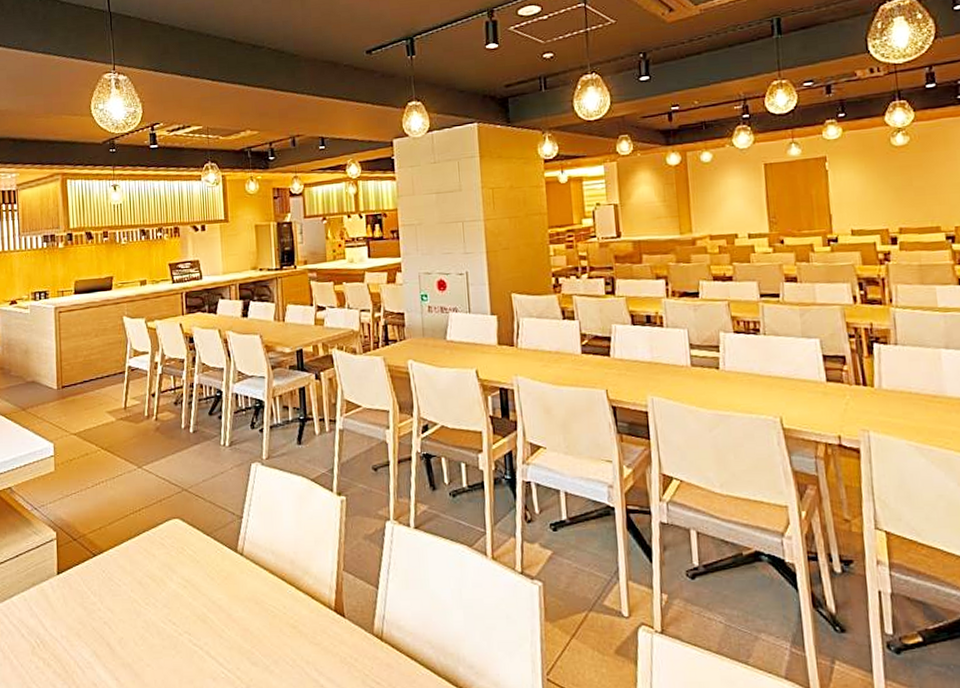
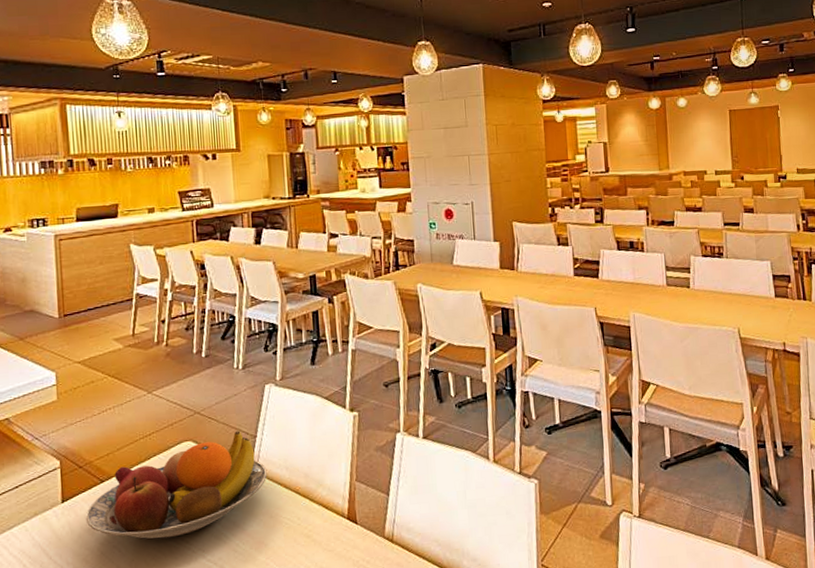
fruit bowl: none [78,510,253,618] -> present [85,431,267,539]

